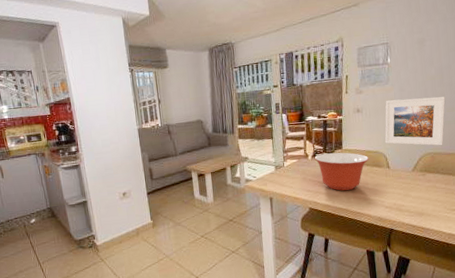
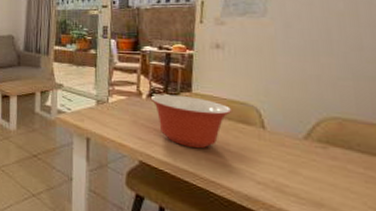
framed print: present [385,96,446,146] -> none [258,38,364,110]

